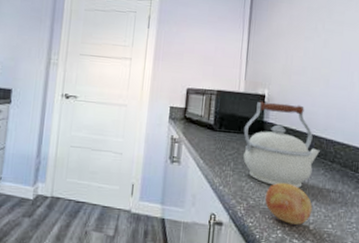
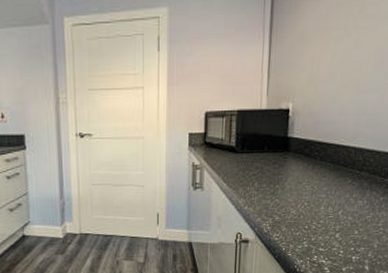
kettle: present [243,101,320,188] -> none [267,115,348,200]
fruit: present [264,182,313,225] -> none [290,196,339,234]

